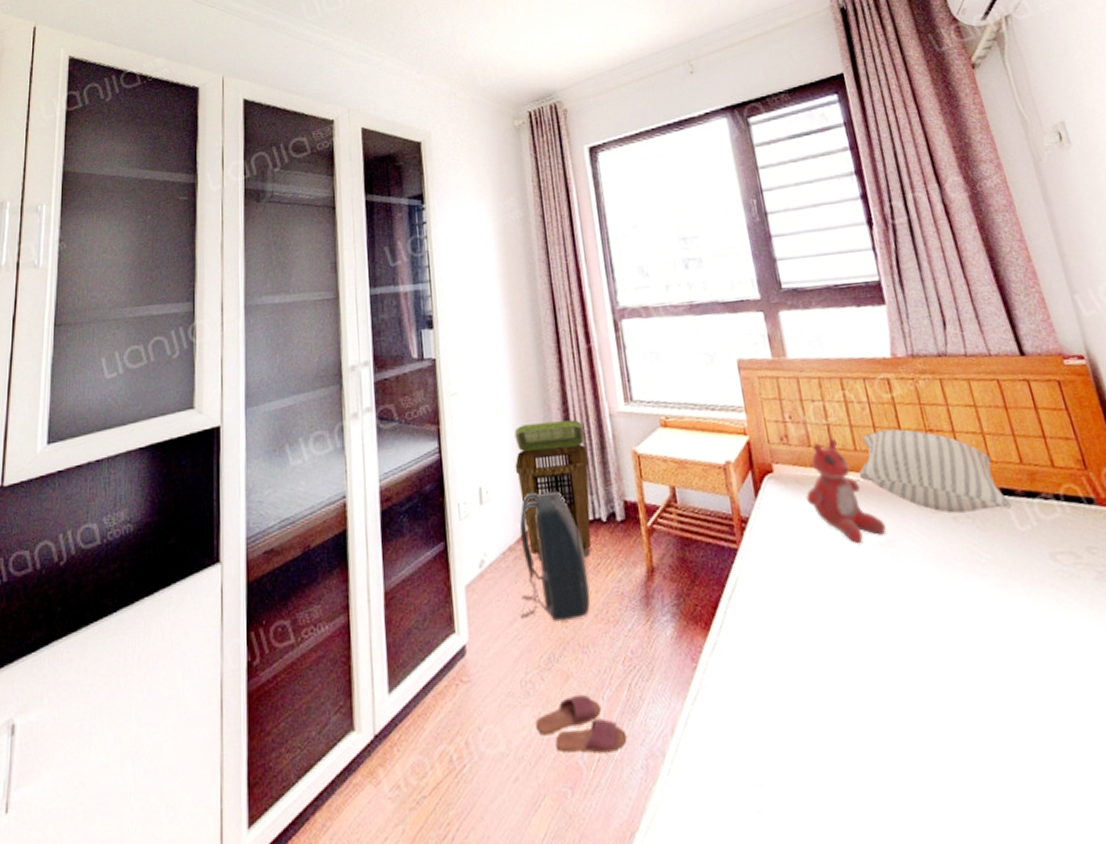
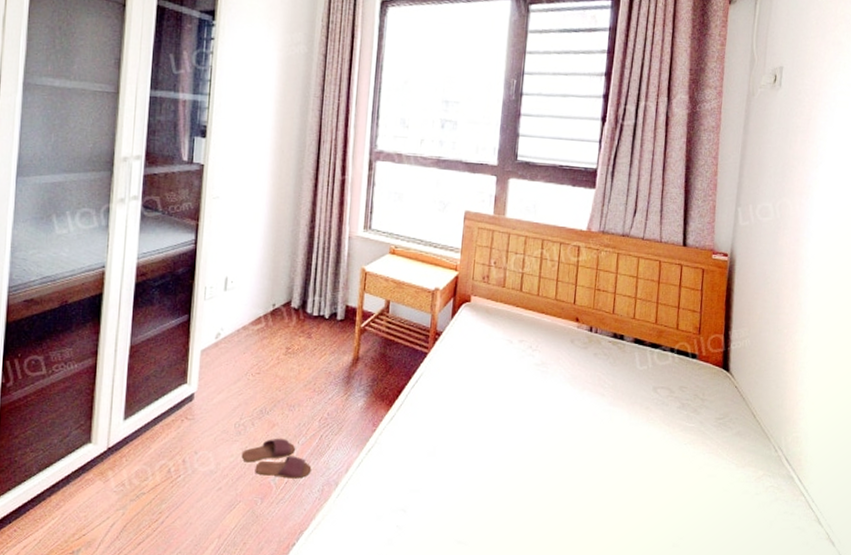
laundry basket: present [514,420,591,561] -> none [259,233,324,344]
backpack: present [519,491,590,621] -> none [243,287,306,386]
stuffed bear: present [806,438,886,543] -> none [490,284,544,361]
pillow: present [858,429,1013,513] -> none [535,284,640,354]

